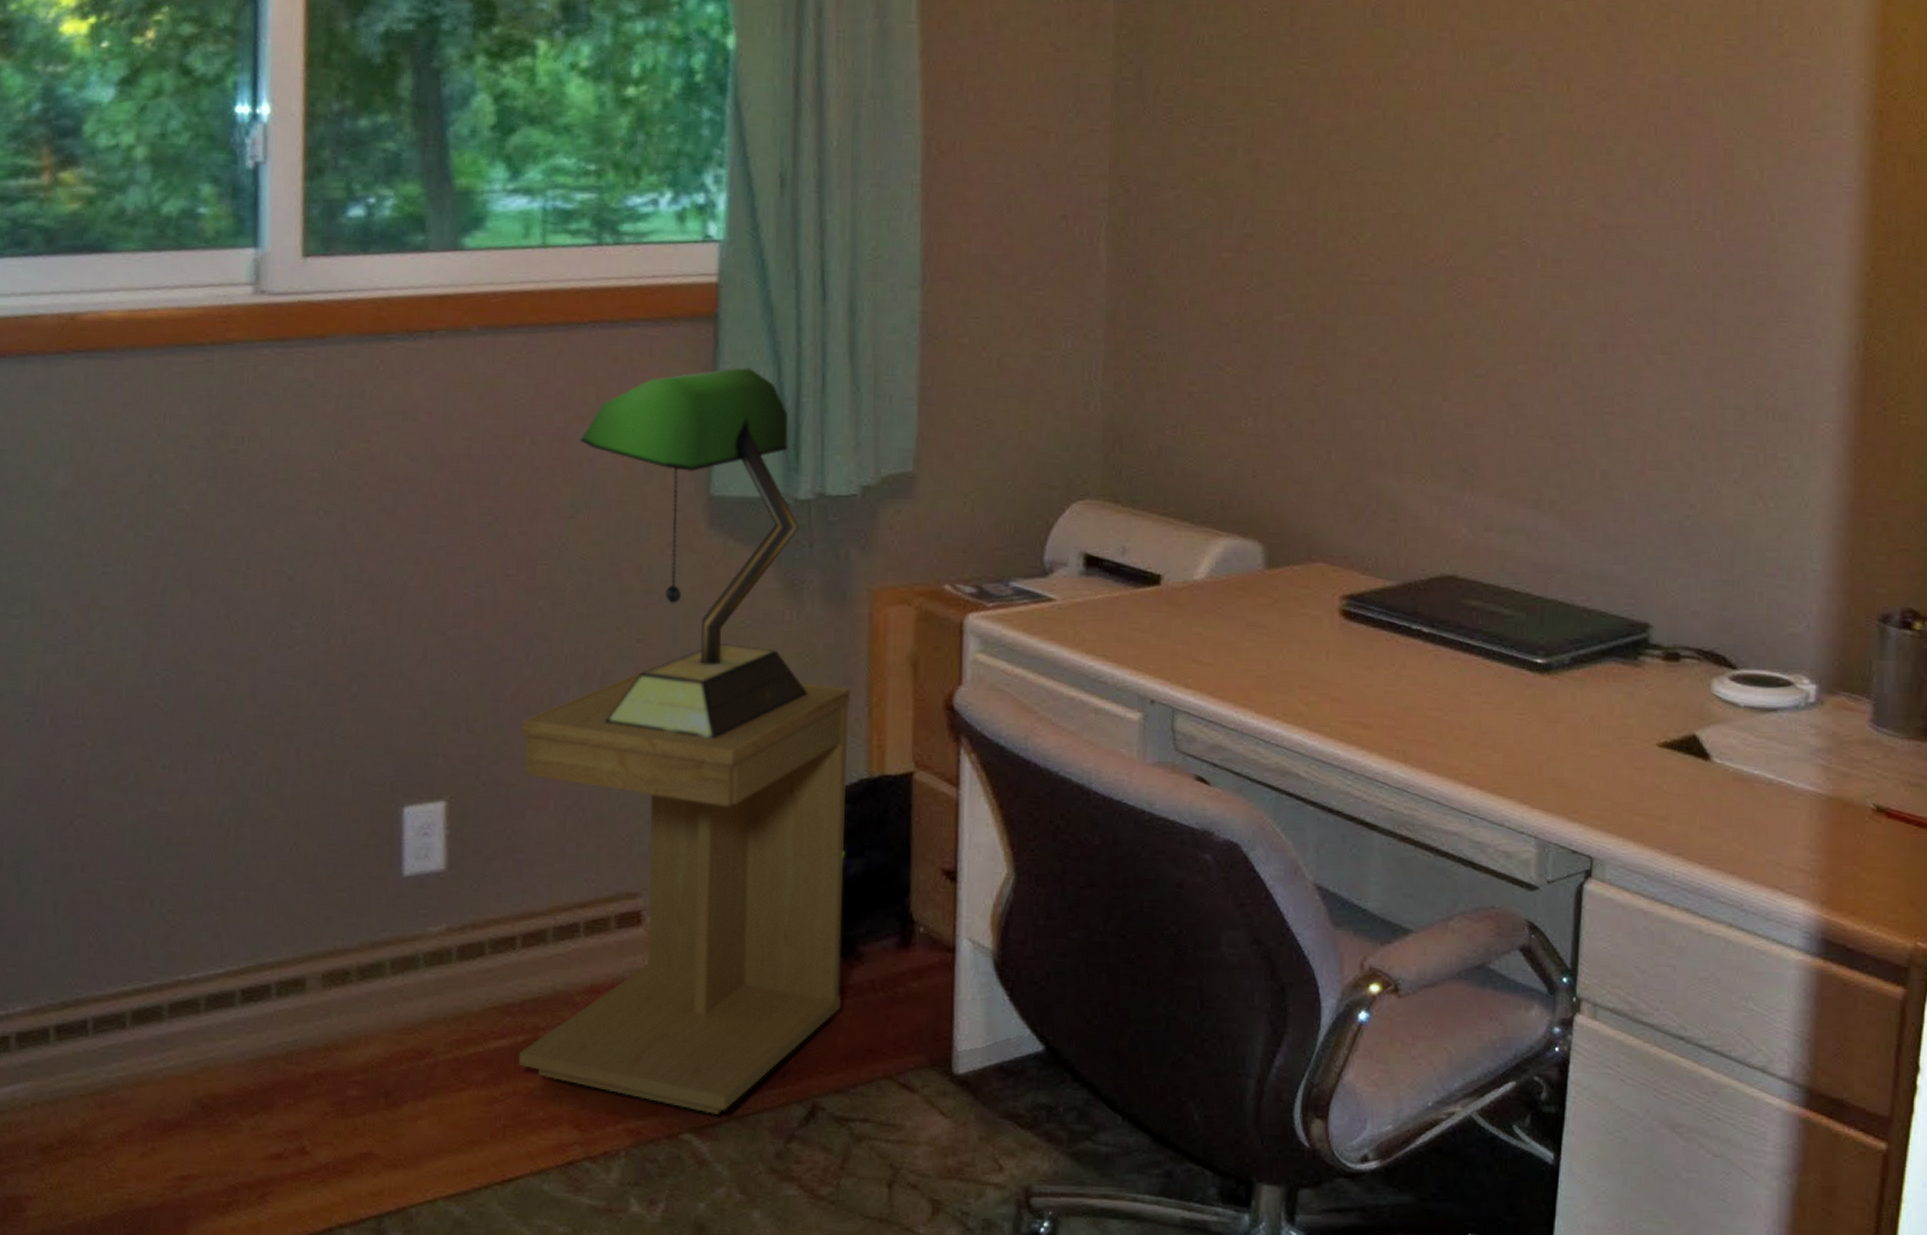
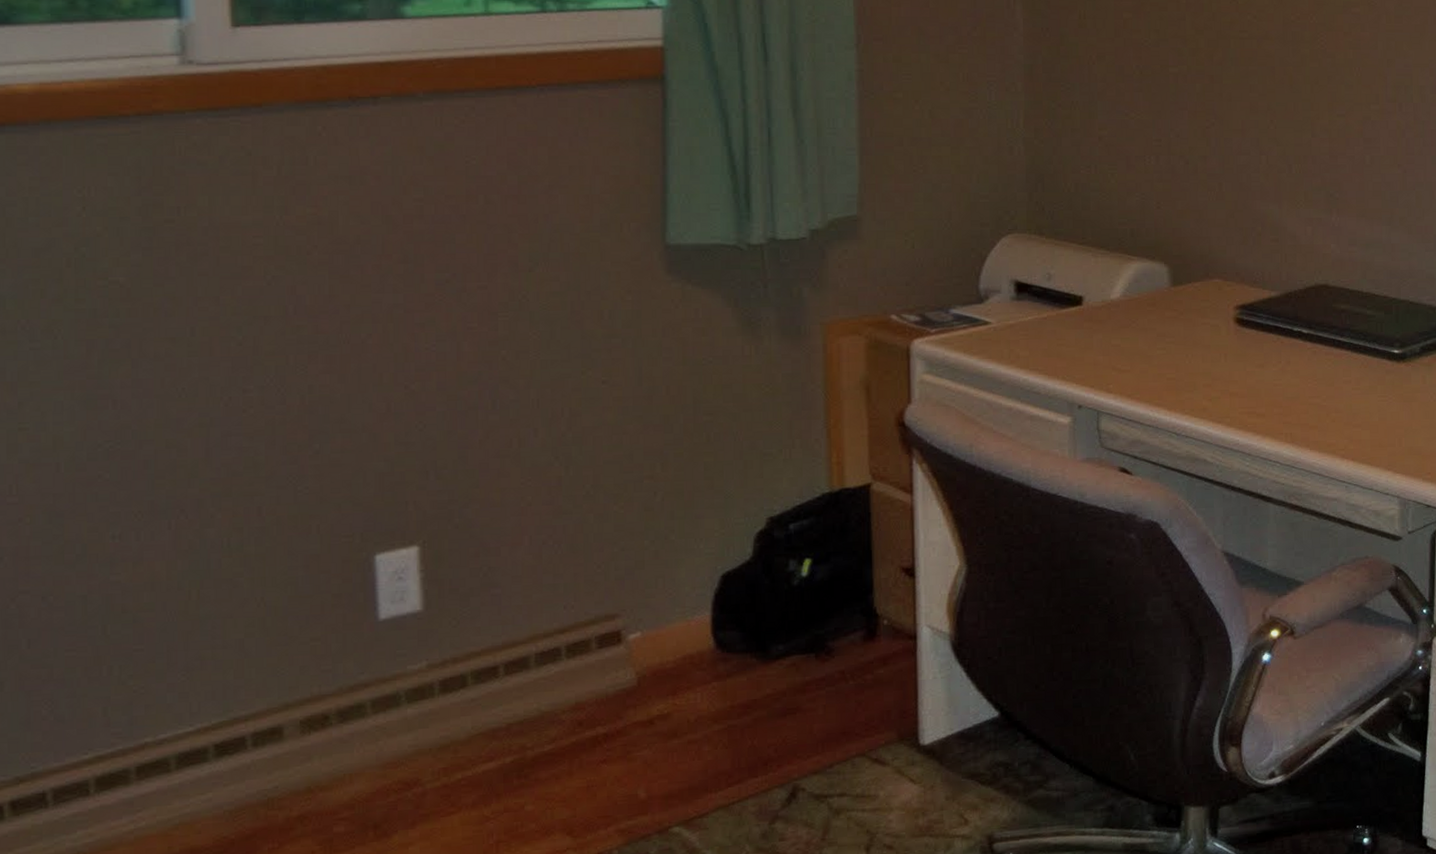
side table: present [518,664,852,1114] -> none [492,402,816,807]
table lamp: present [580,368,808,739] -> none [534,125,770,468]

